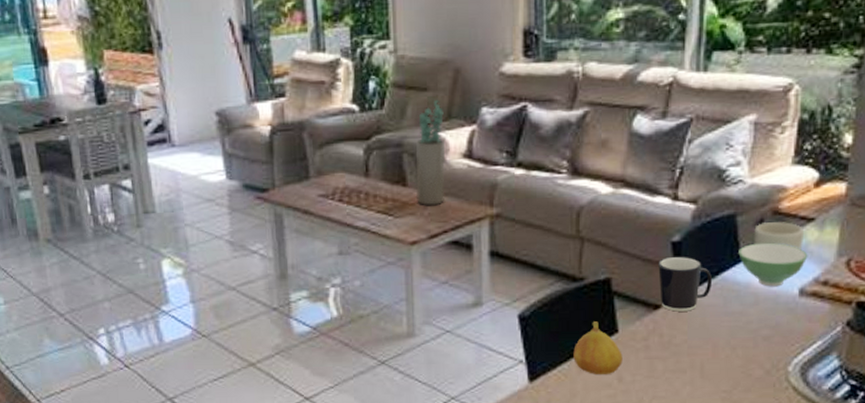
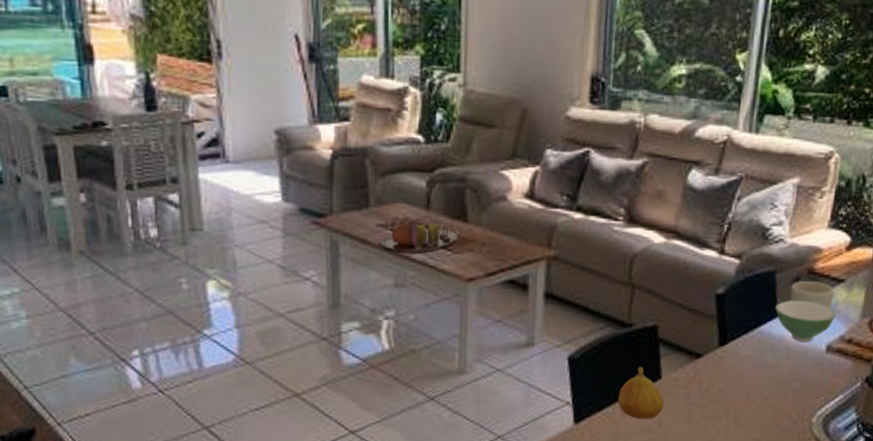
serving tray: none [321,190,400,221] -> present [379,222,459,253]
vase: present [415,95,446,206] -> none [476,133,509,244]
mug: present [658,256,712,312] -> none [702,308,750,362]

